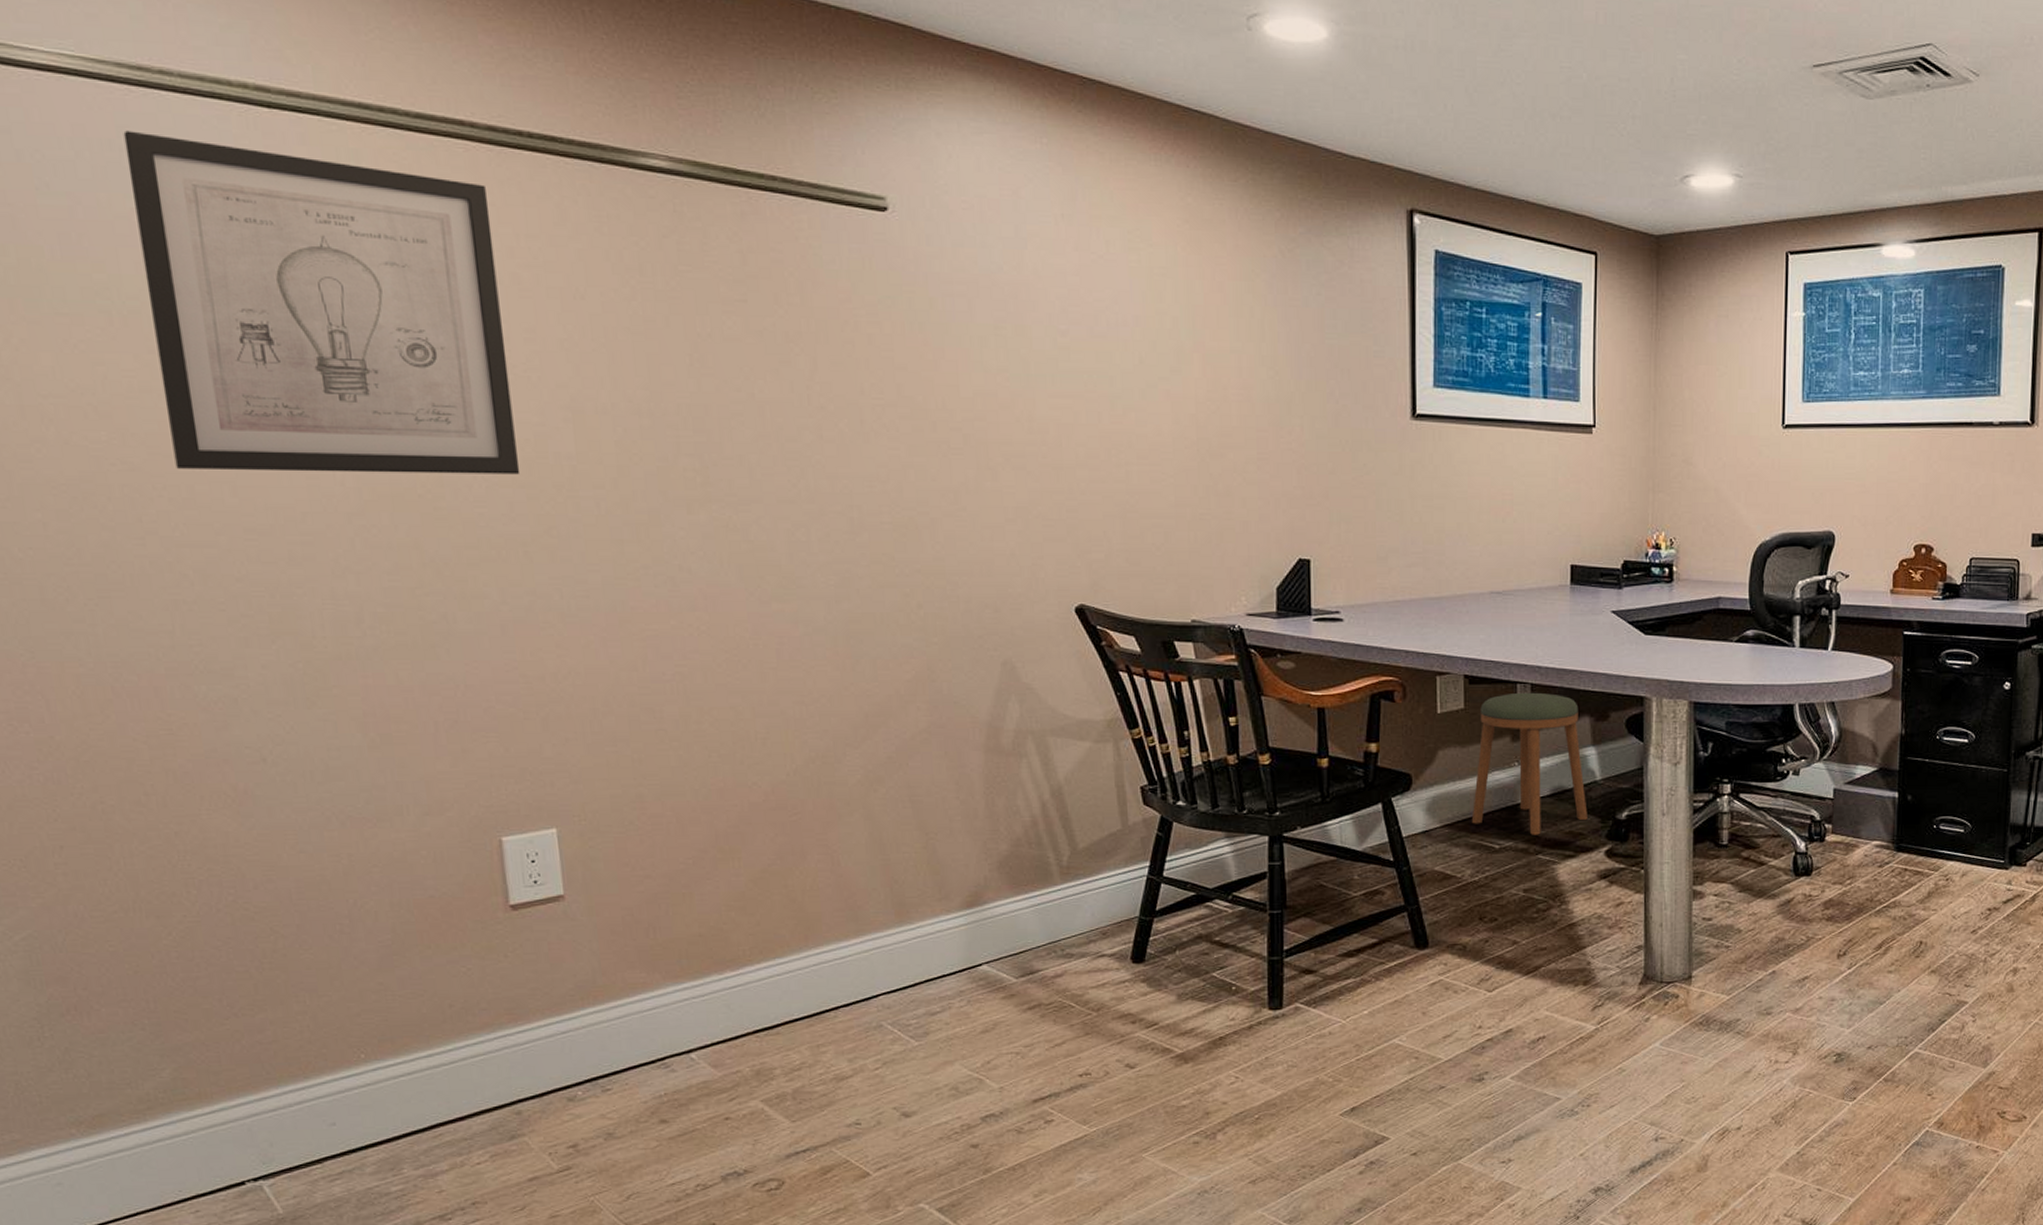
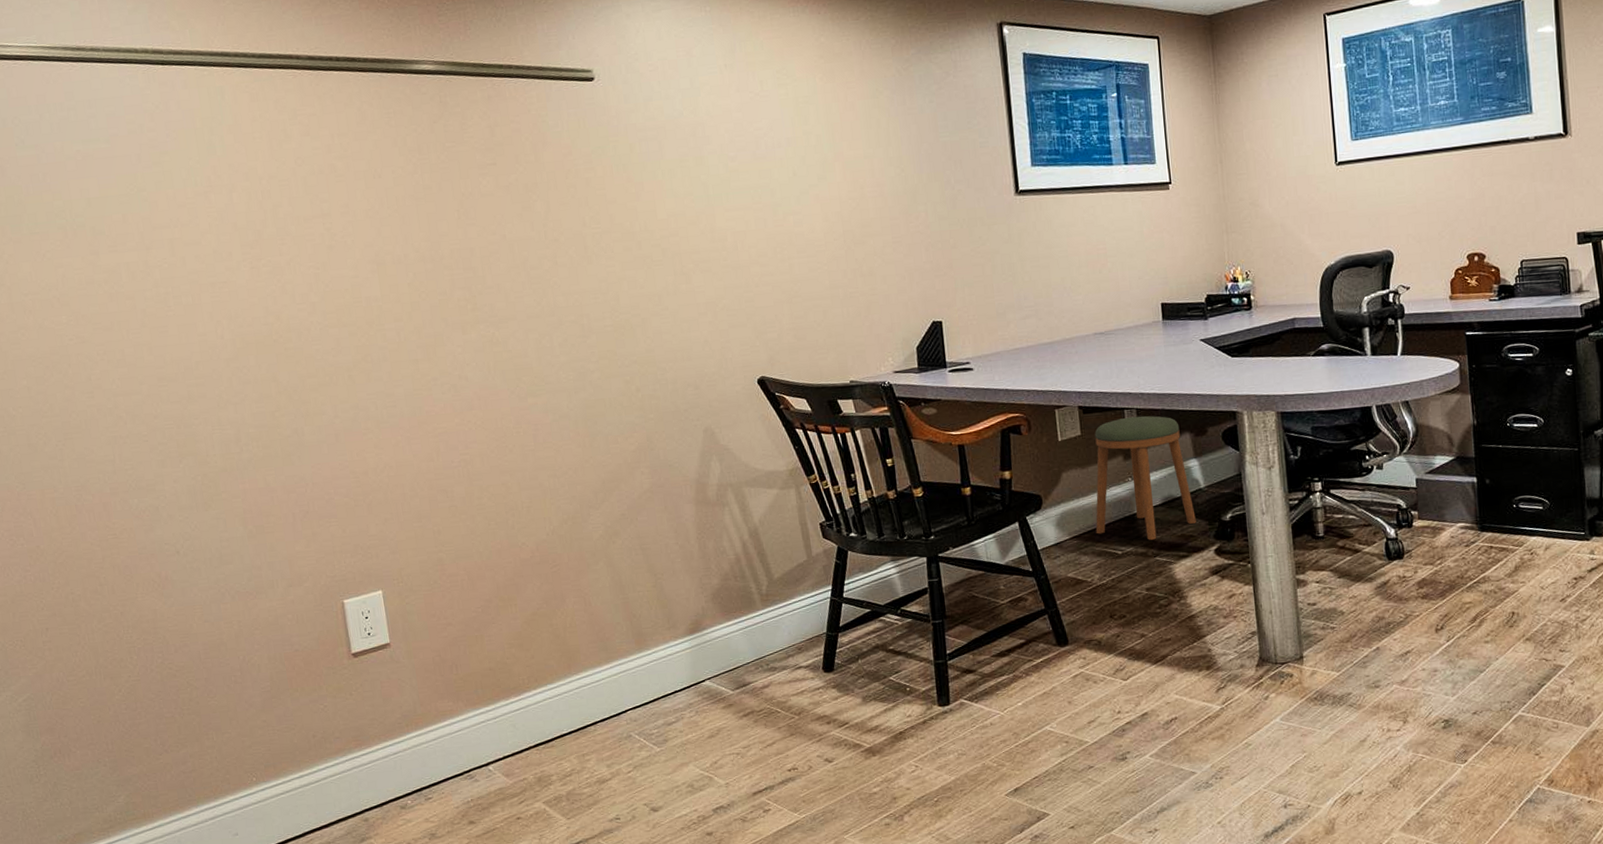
wall art: present [123,130,521,475] -> none [69,94,343,338]

